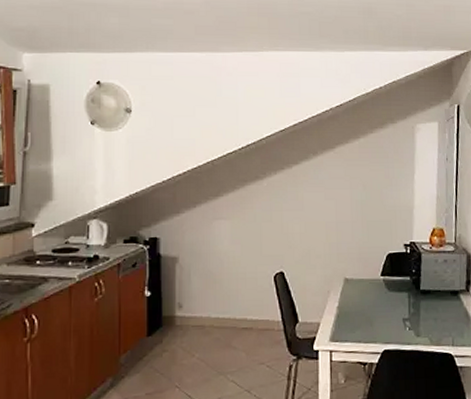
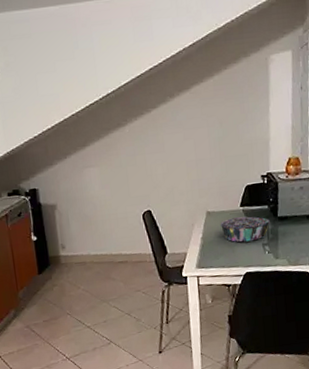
decorative bowl: none [358,287,412,316] -> present [220,216,270,243]

